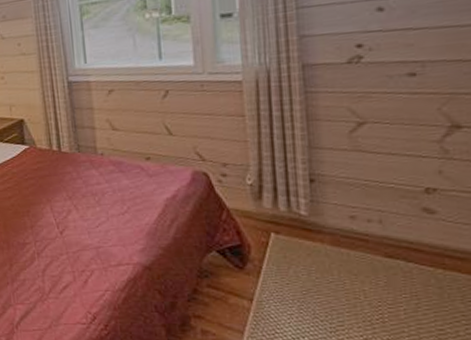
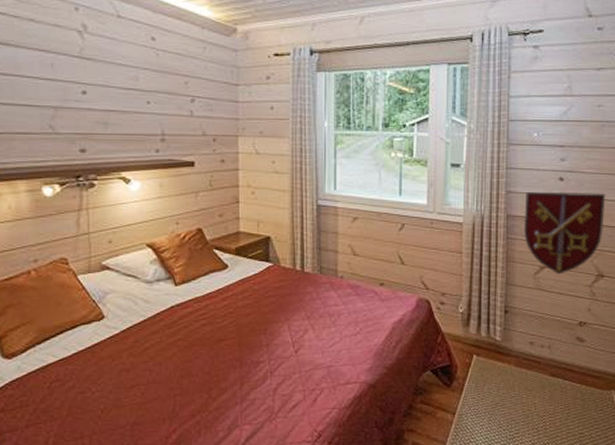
decorative shield: none [326,17,457,131] -> present [523,191,606,275]

